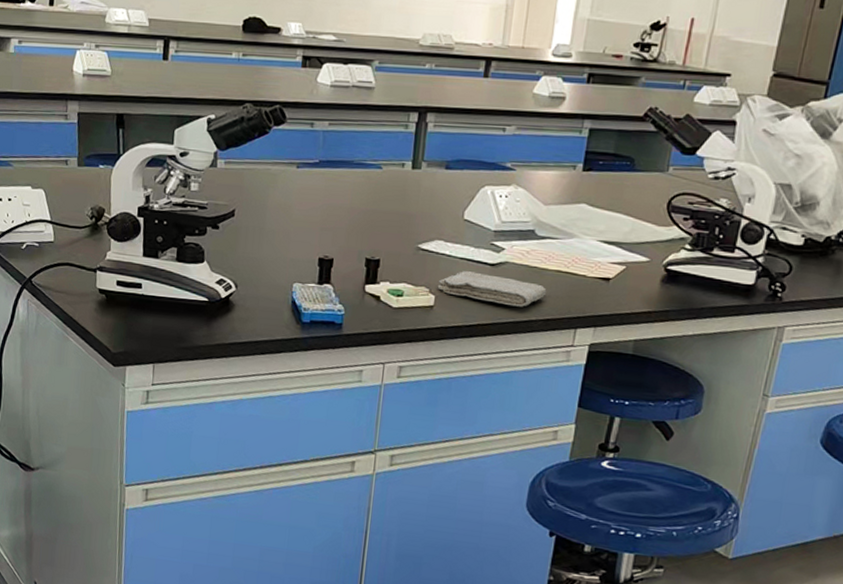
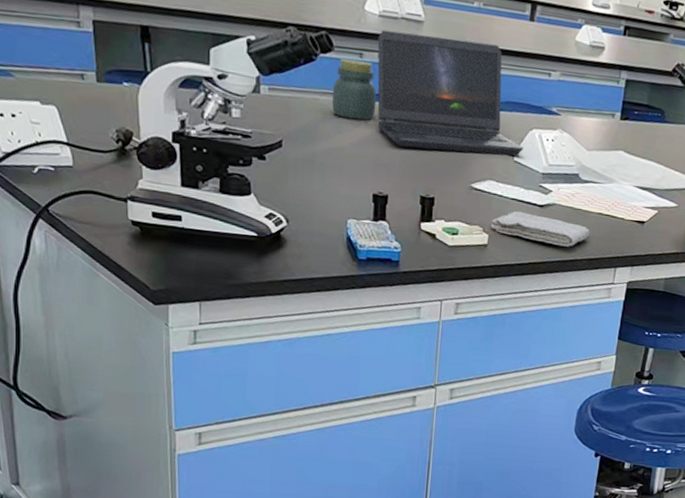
jar: none [282,129,326,187] -> present [332,58,377,120]
laptop computer: none [325,99,474,215] -> present [377,30,523,156]

